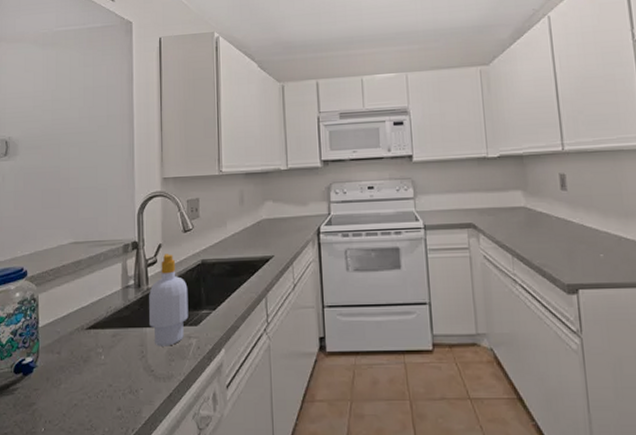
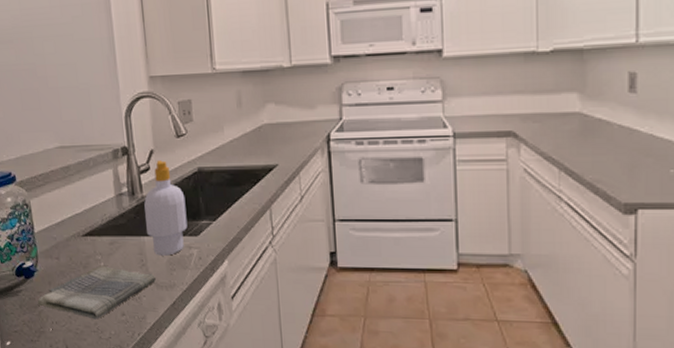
dish towel: none [32,358,154,416] -> present [37,265,156,320]

